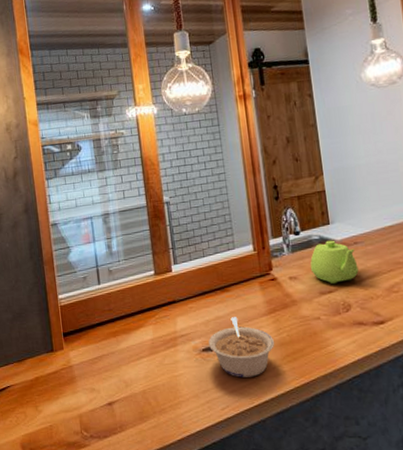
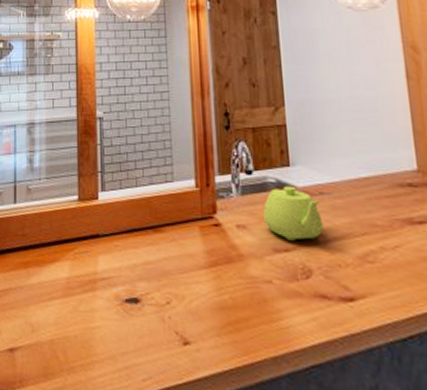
legume: present [208,317,275,378] -> none [134,264,214,345]

